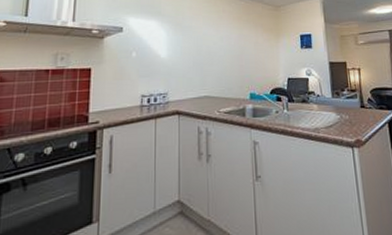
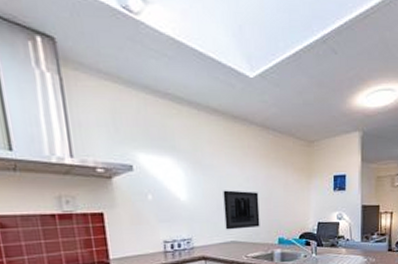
wall art: none [199,48,233,85] -> present [223,190,260,230]

